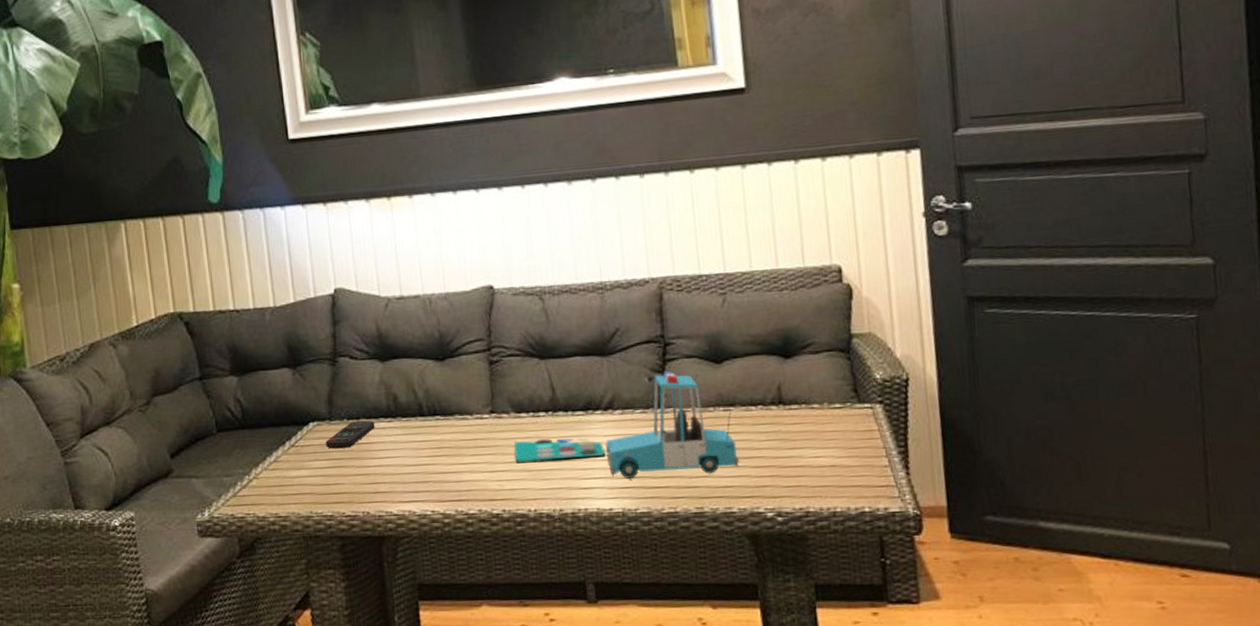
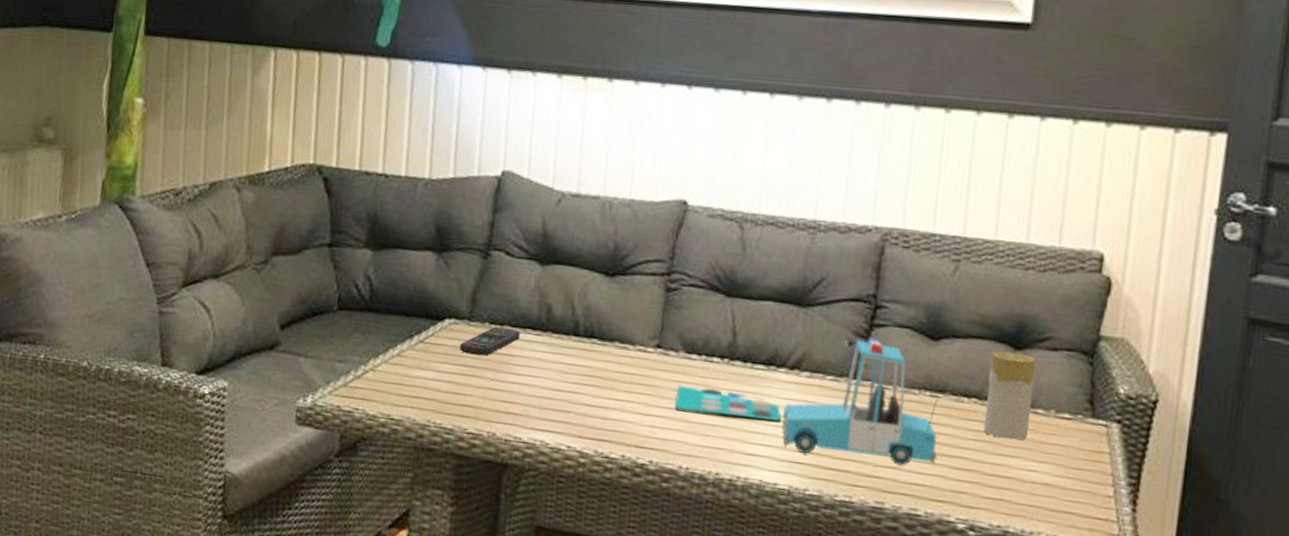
candle: none [767,361,809,435] -> present [983,351,1037,441]

